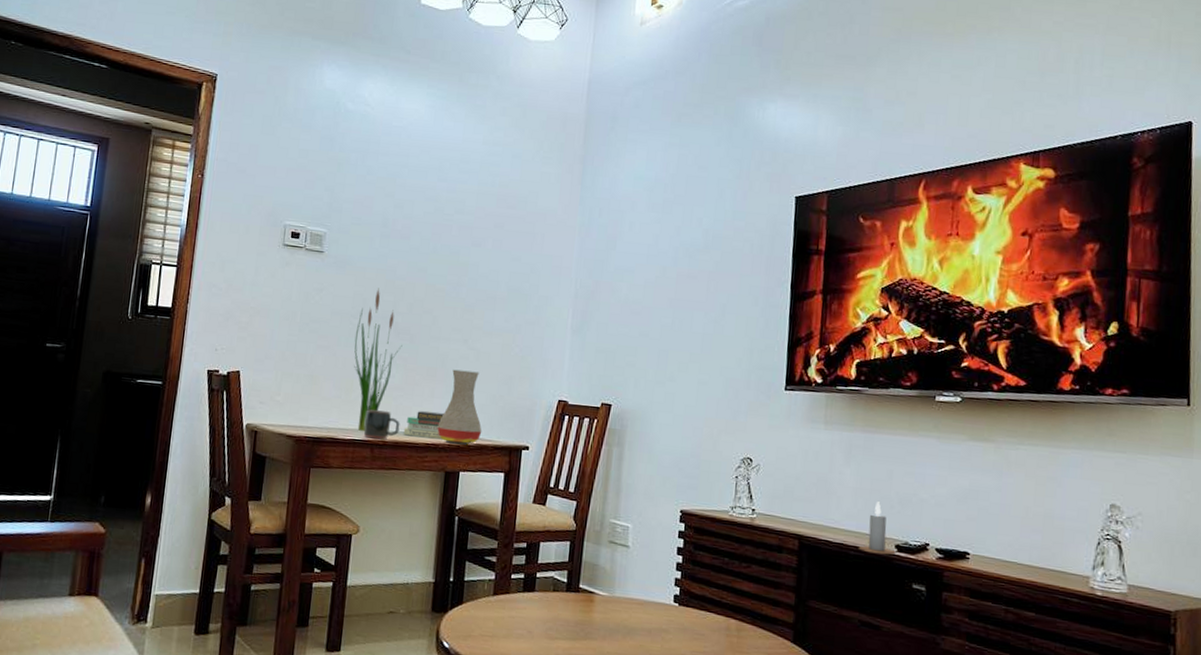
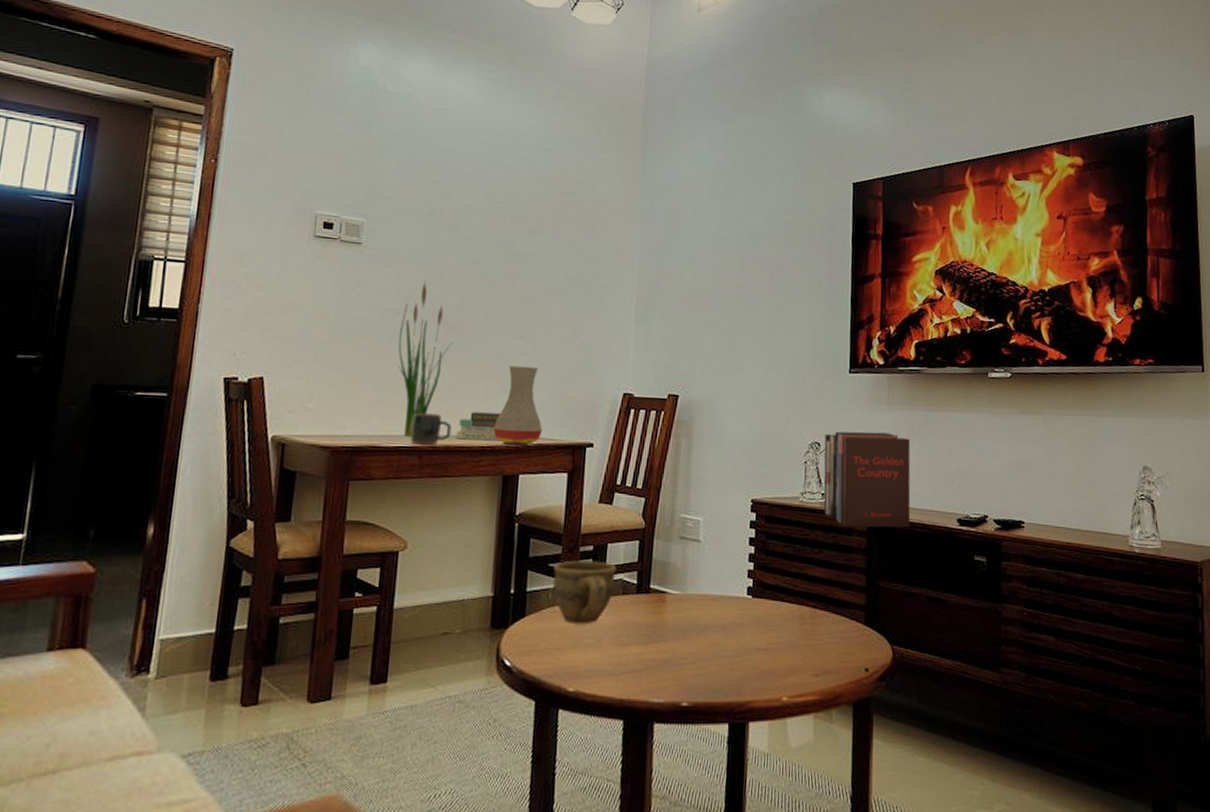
cup: none [488,555,548,615] -> present [552,560,617,623]
books: none [753,448,848,550] -> present [823,431,911,528]
candle: present [858,501,896,555] -> none [923,478,958,530]

